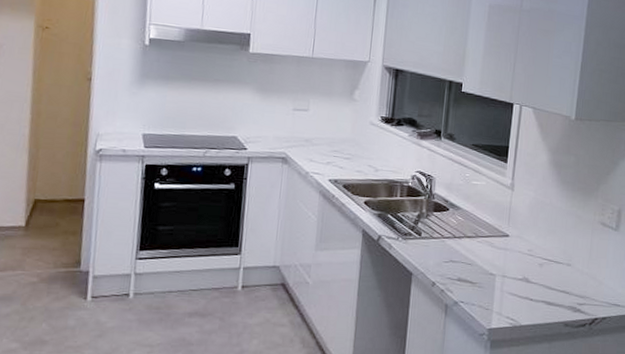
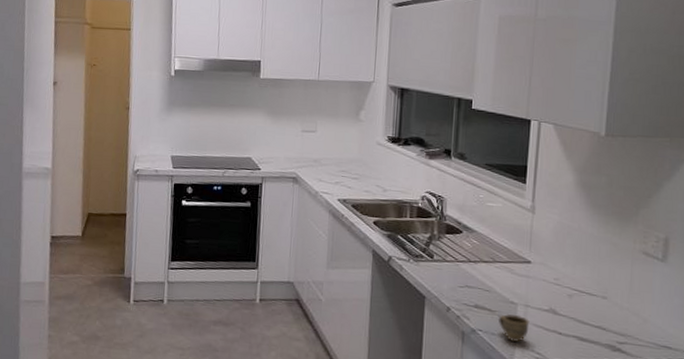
cup: none [478,284,506,311] -> present [498,313,530,343]

